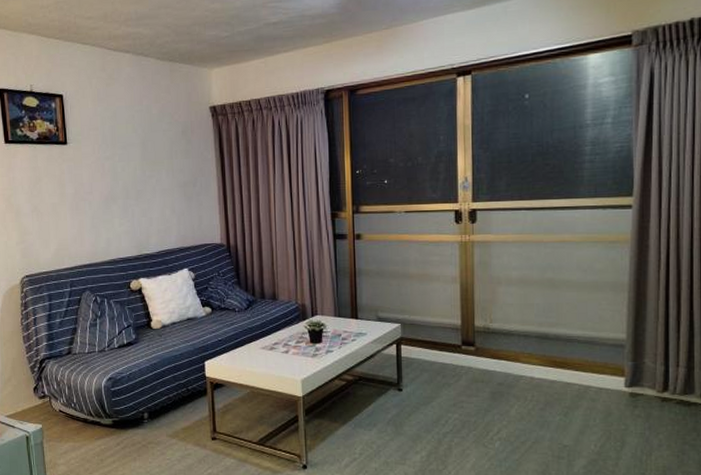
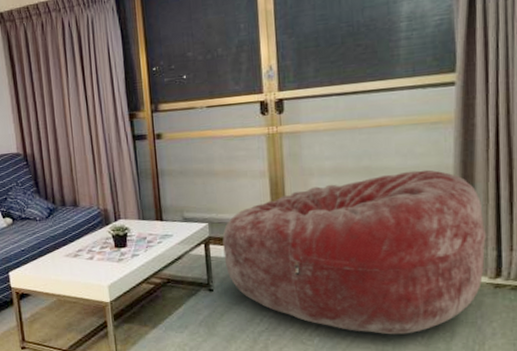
bean bag chair: none [414,285,655,442] -> present [222,169,486,335]

